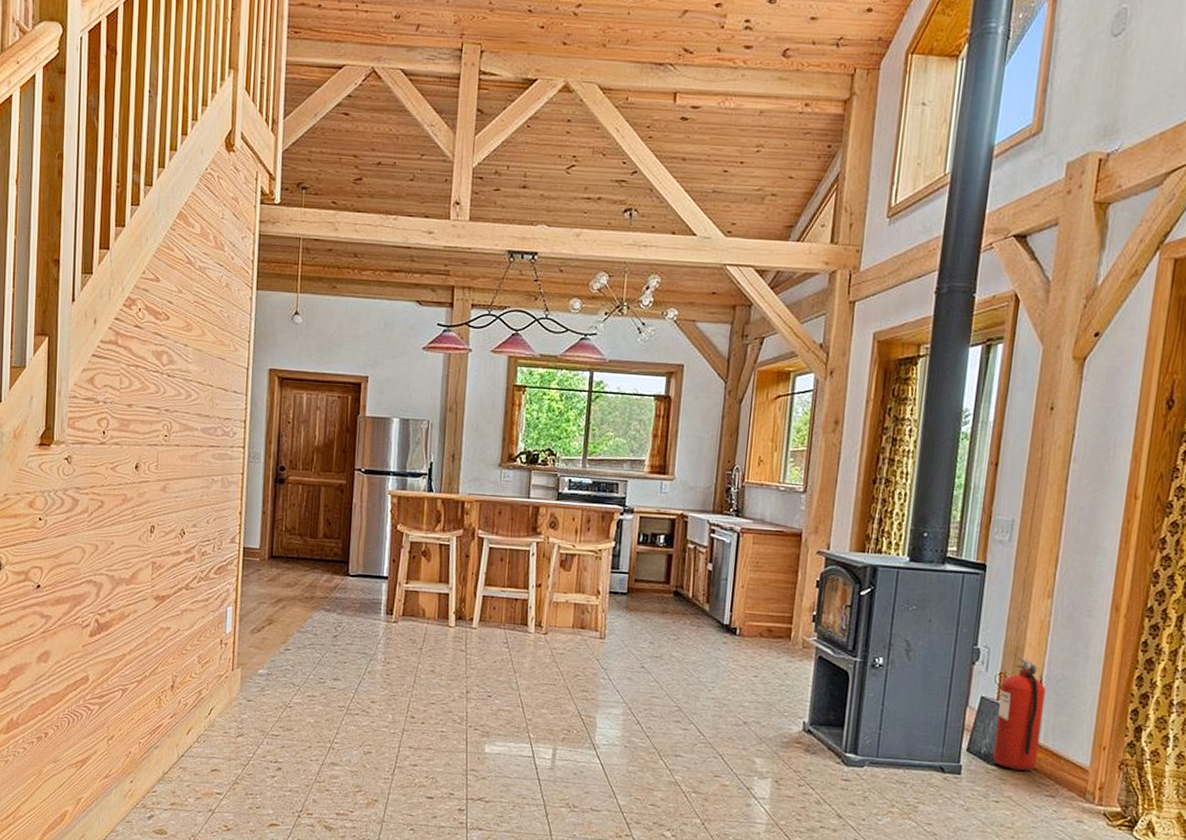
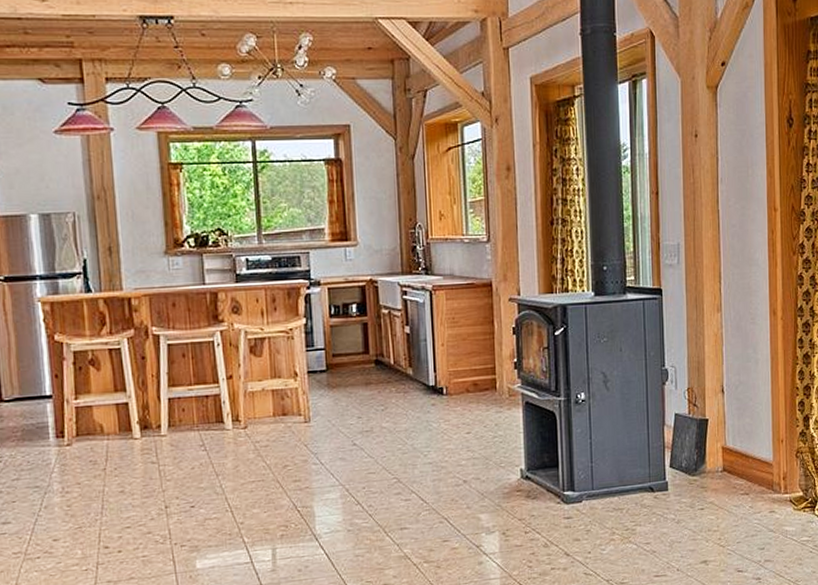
fire extinguisher: present [993,653,1047,771] -> none [691,368,730,477]

